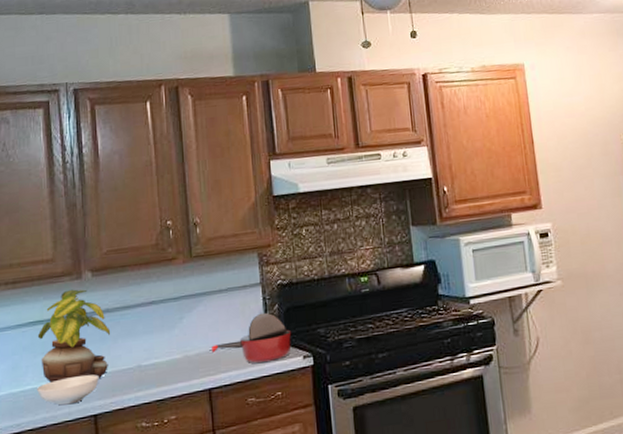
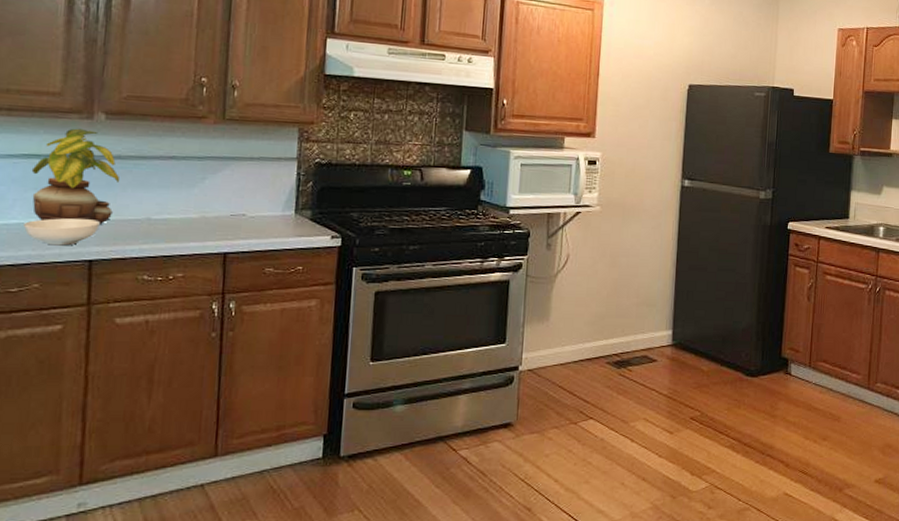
saucepan: present [212,312,292,364] -> none [233,187,323,237]

